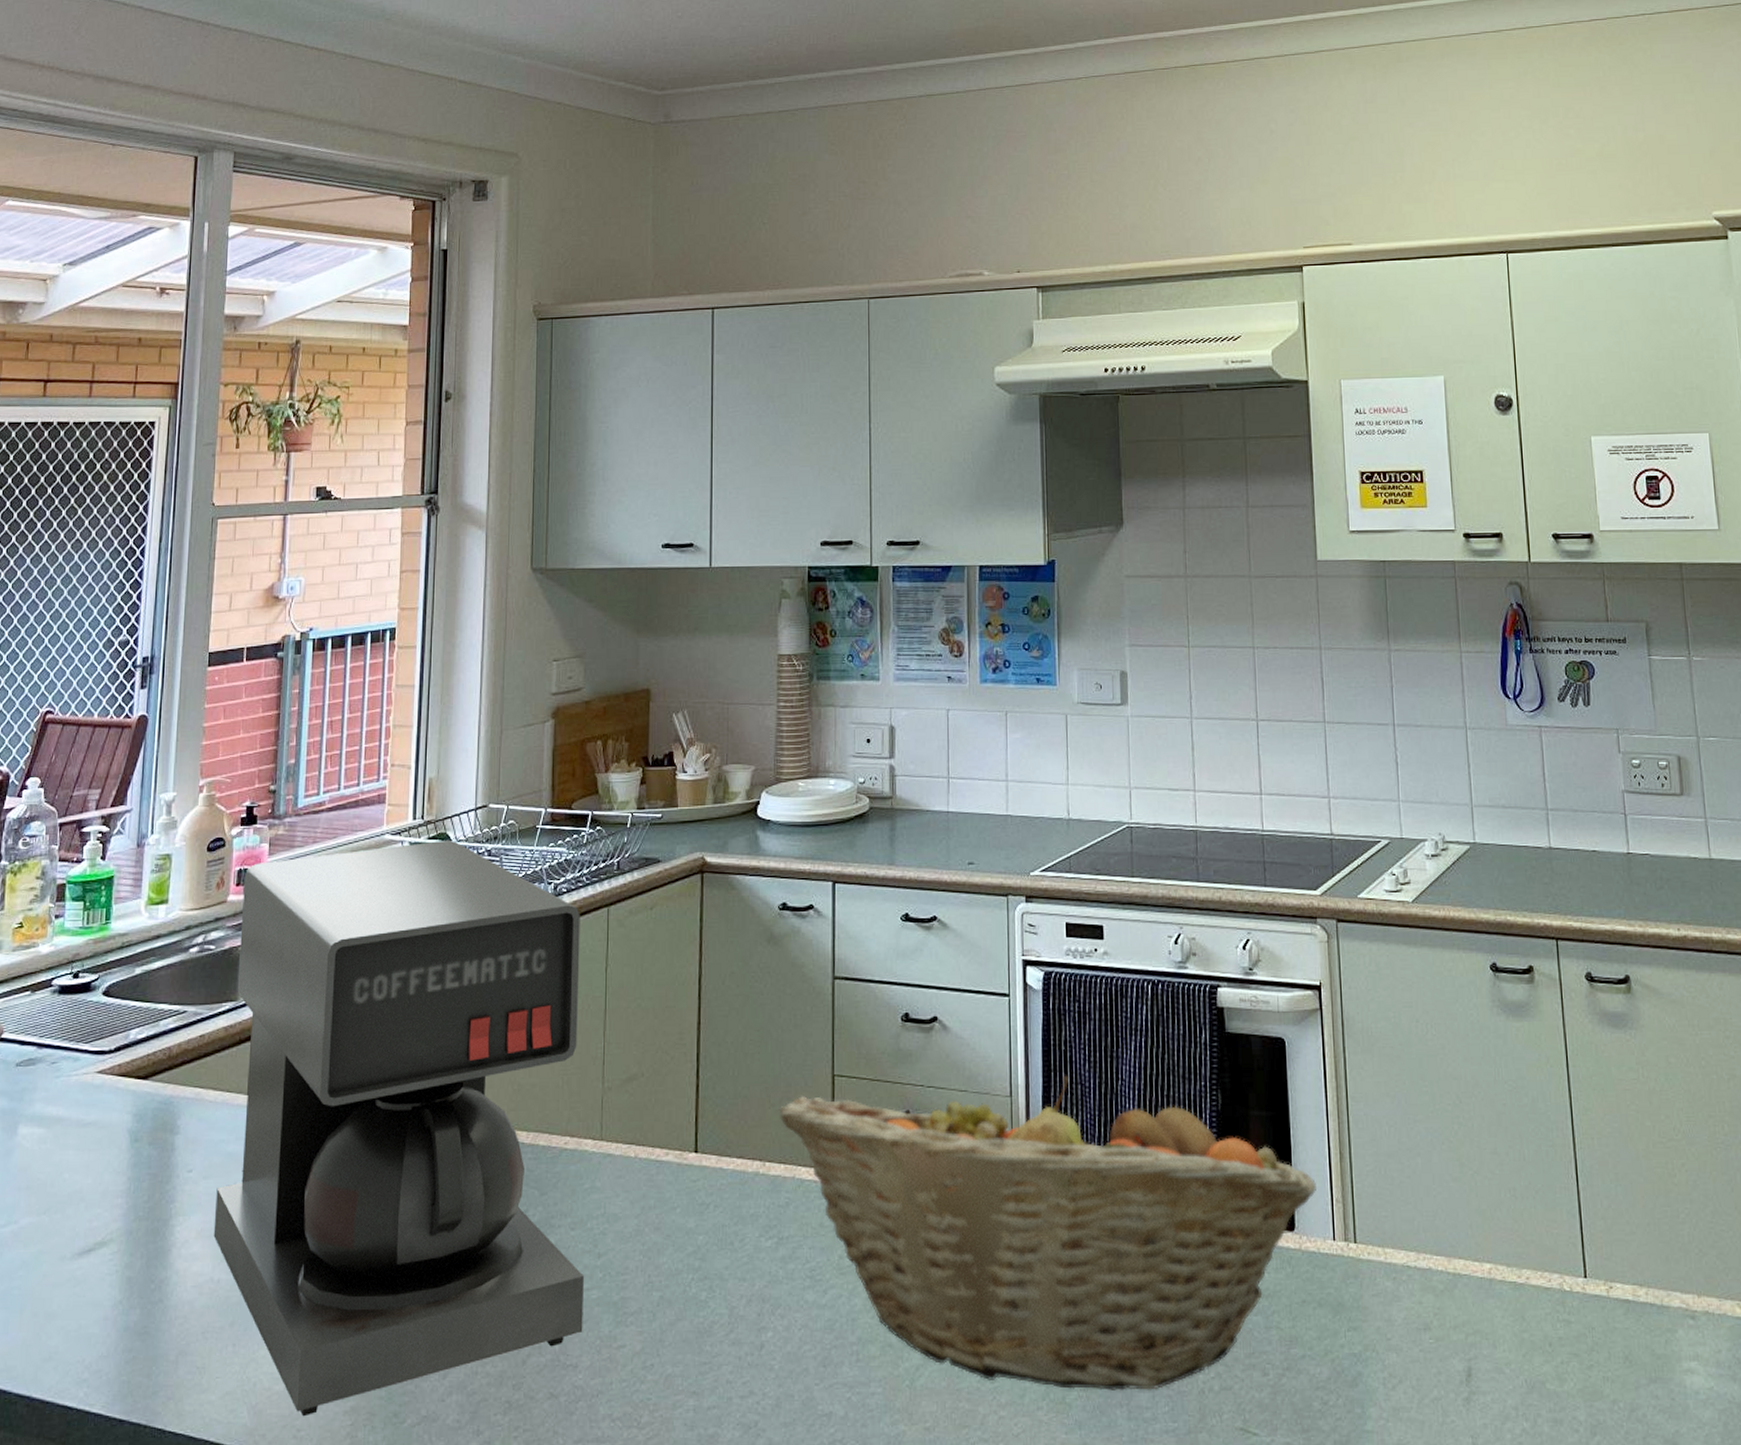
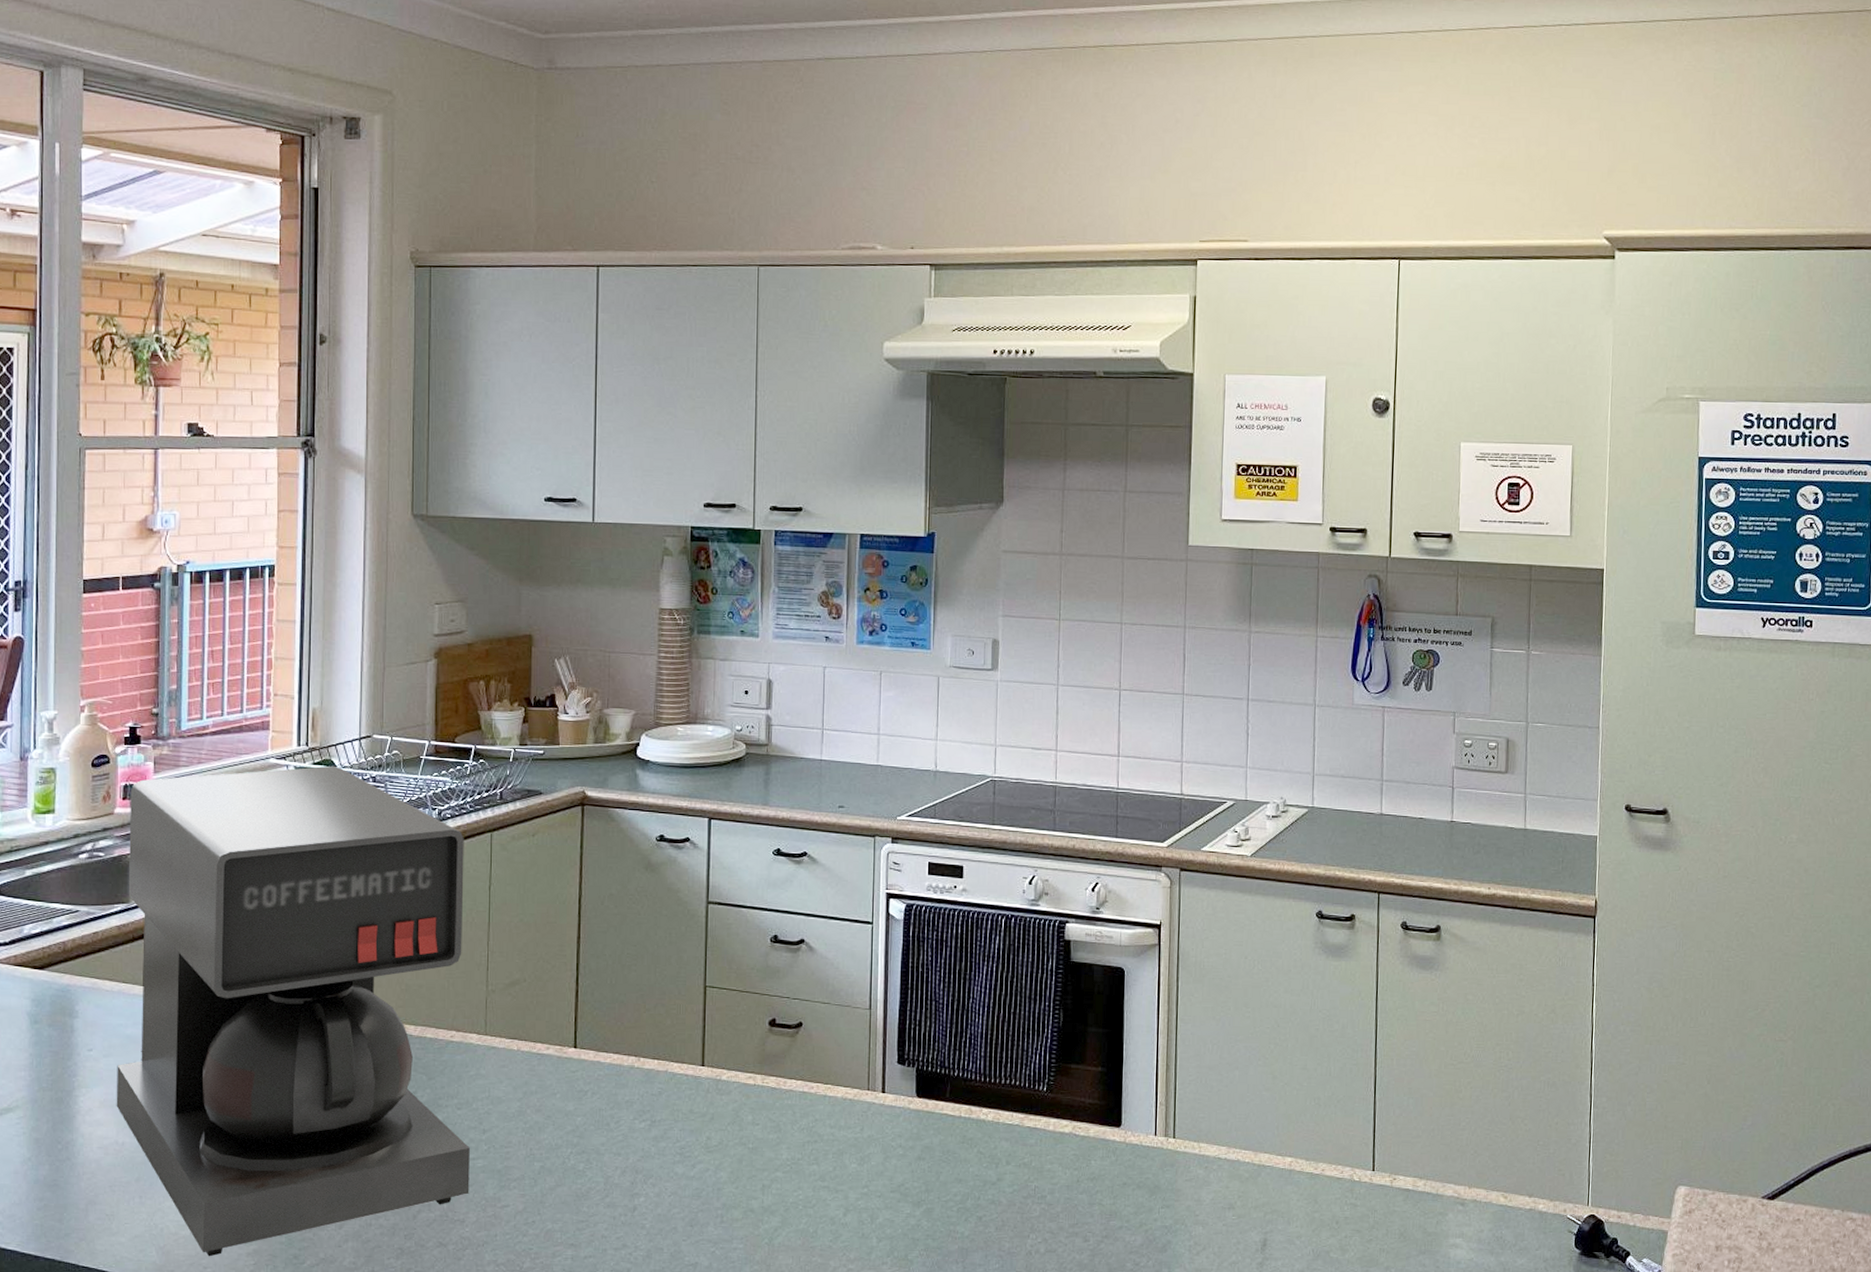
fruit basket: present [779,1075,1316,1390] -> none [653,993,1143,1251]

